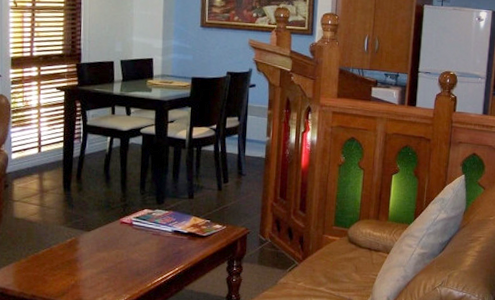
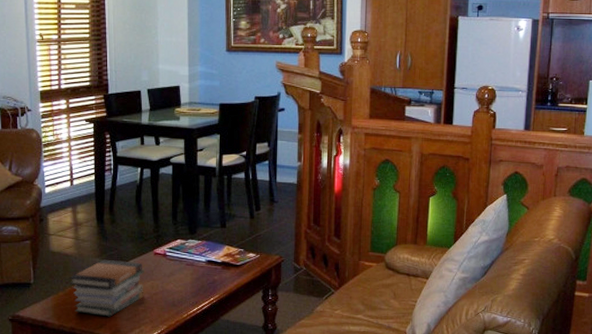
book stack: none [33,227,110,285] -> present [70,259,144,317]

